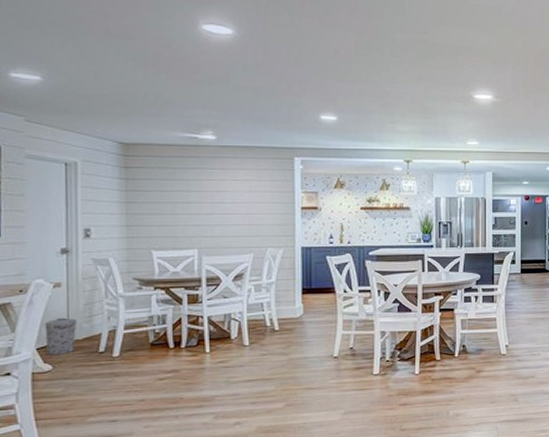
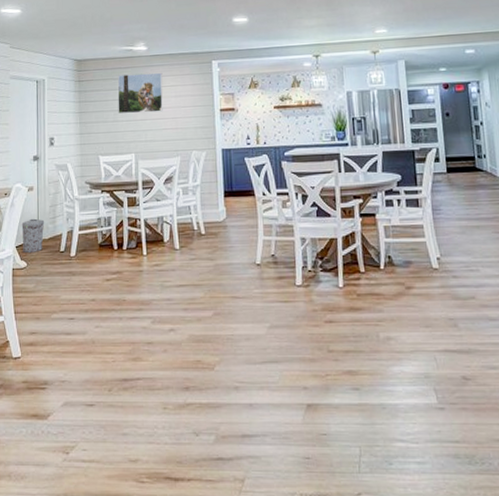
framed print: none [177,164,235,207] -> present [117,72,163,114]

